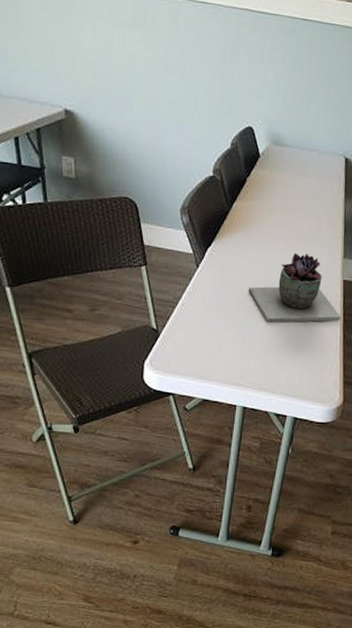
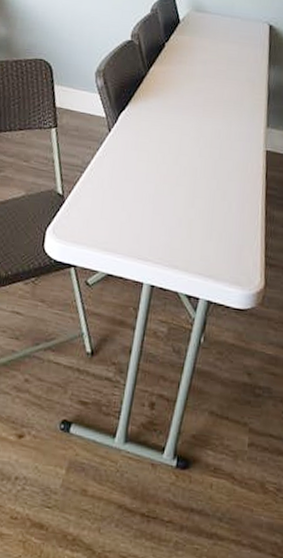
succulent plant: present [249,253,341,323] -> none [162,120,263,195]

